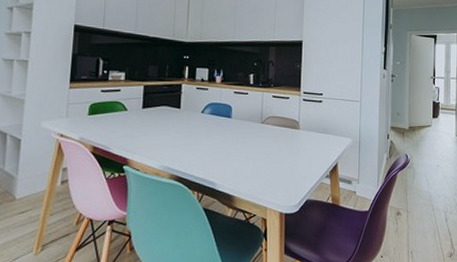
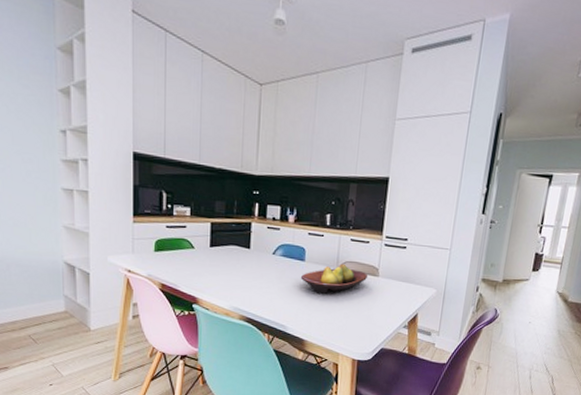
fruit bowl: none [227,119,290,150] -> present [300,263,368,295]

